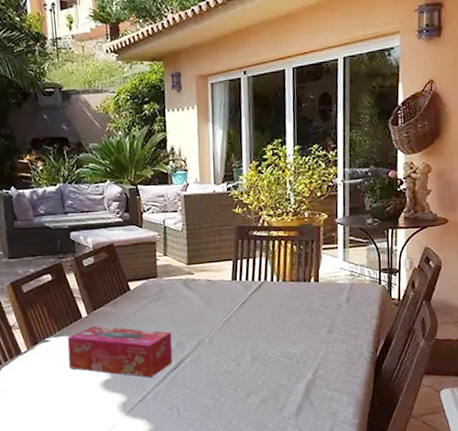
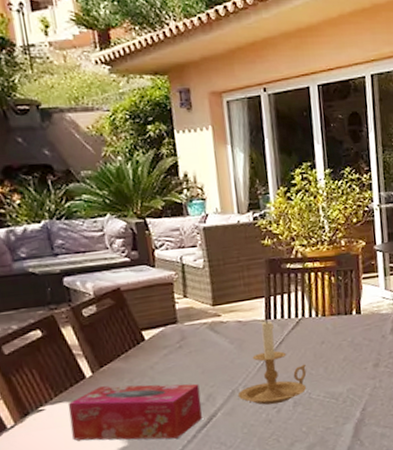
candle holder: none [203,280,265,358] -> present [237,319,307,405]

